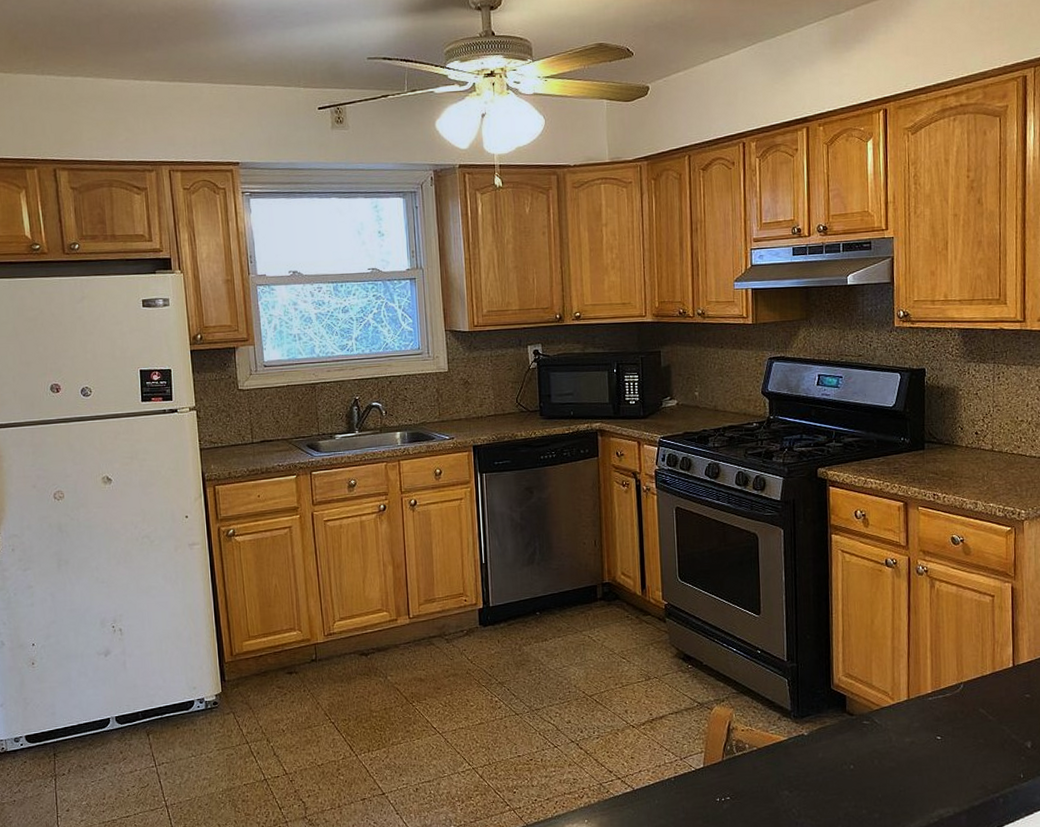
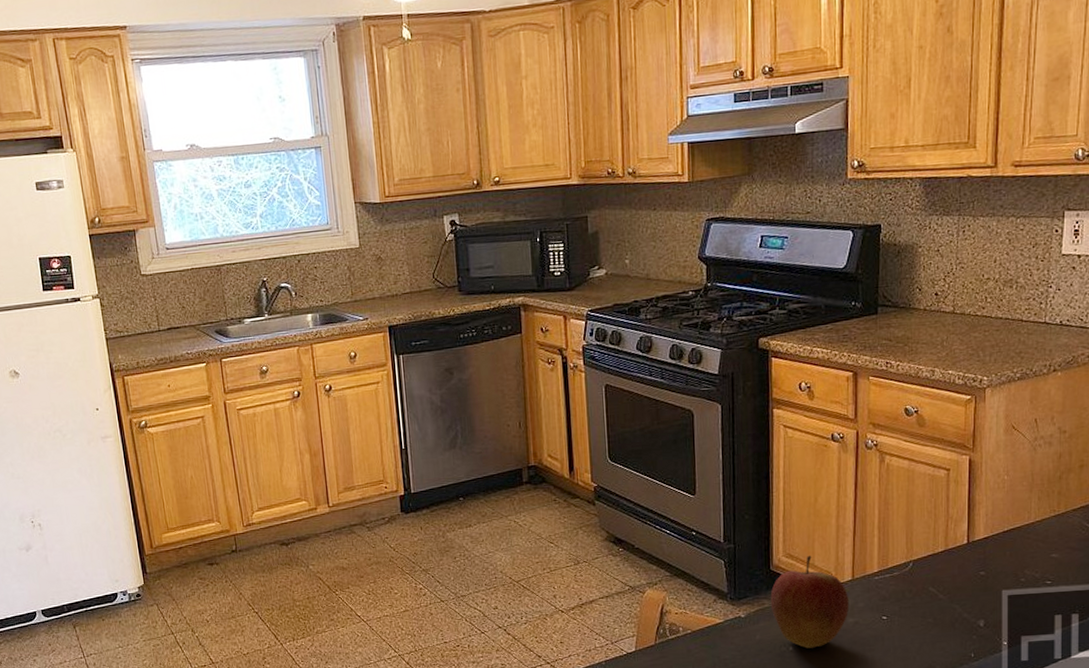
apple: none [831,675,906,767] -> present [770,555,850,648]

